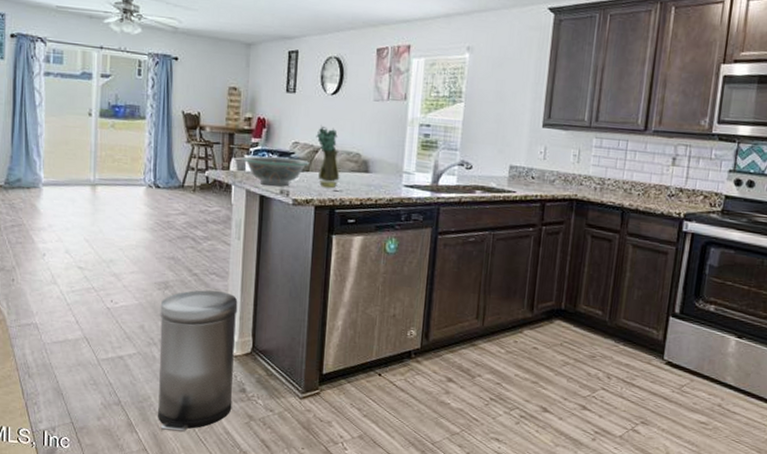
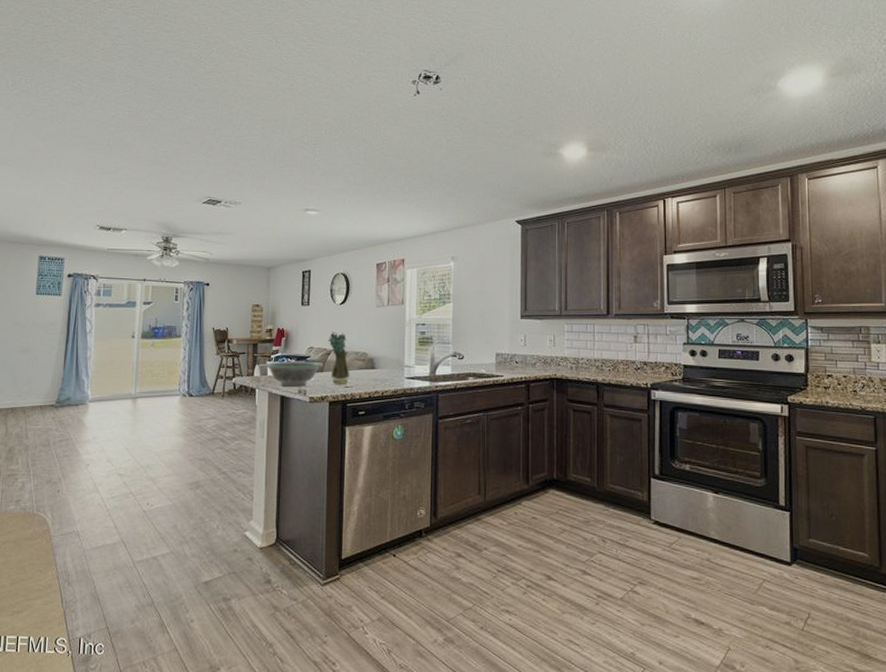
pedal bin: present [158,290,238,433] -> none [189,487,263,629]

